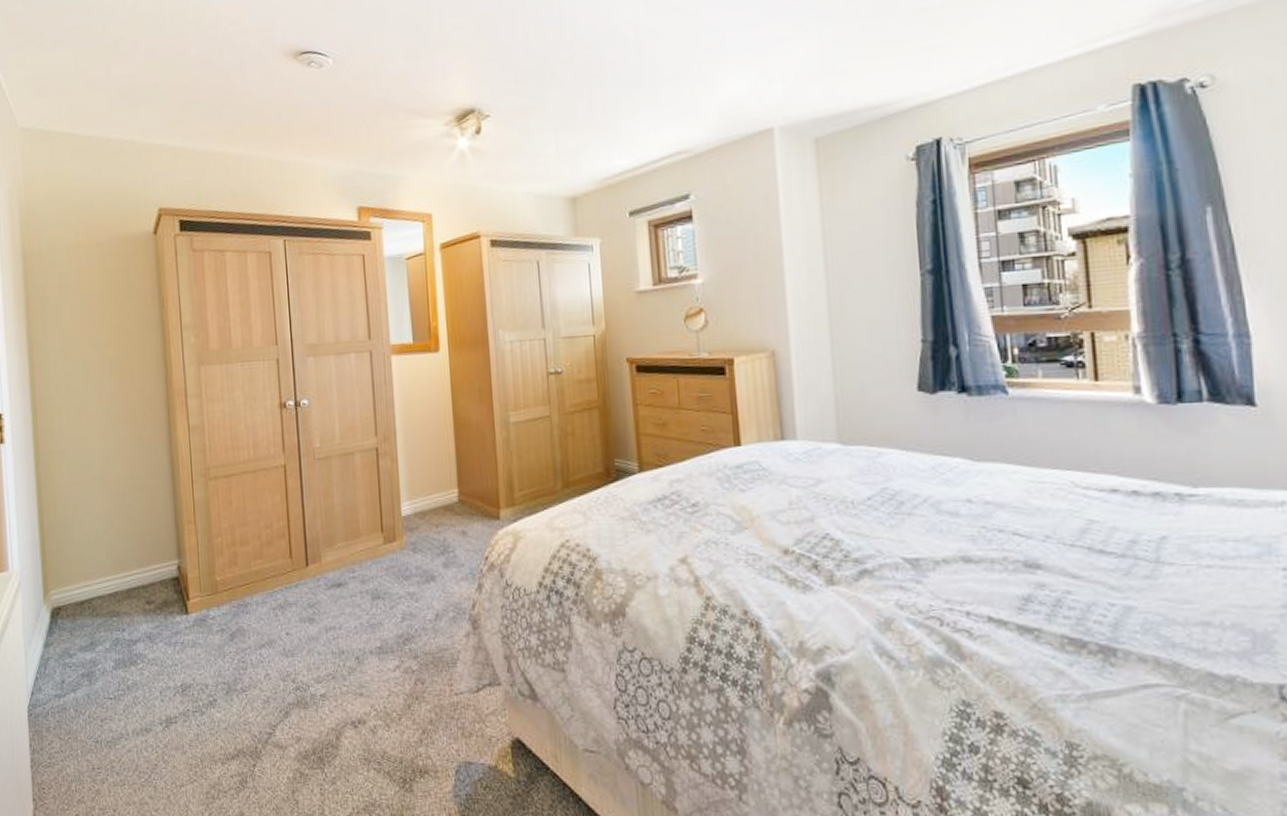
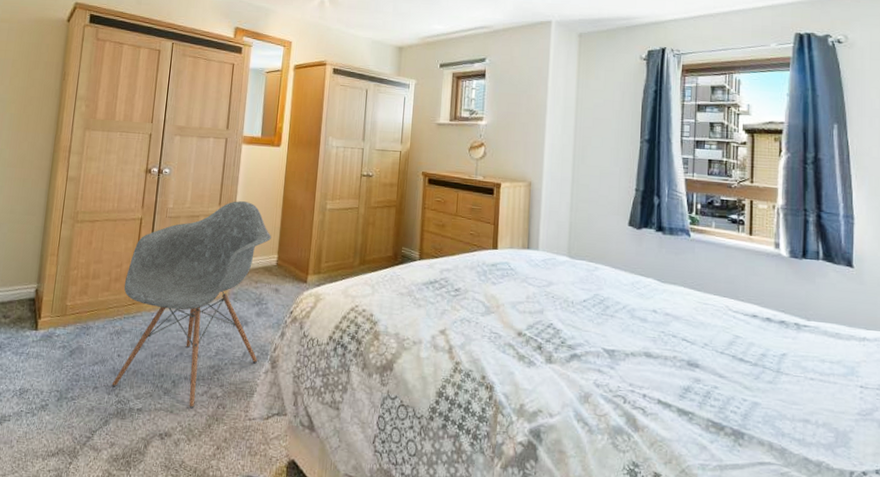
armchair: none [278,427,455,687] -> present [111,201,271,408]

